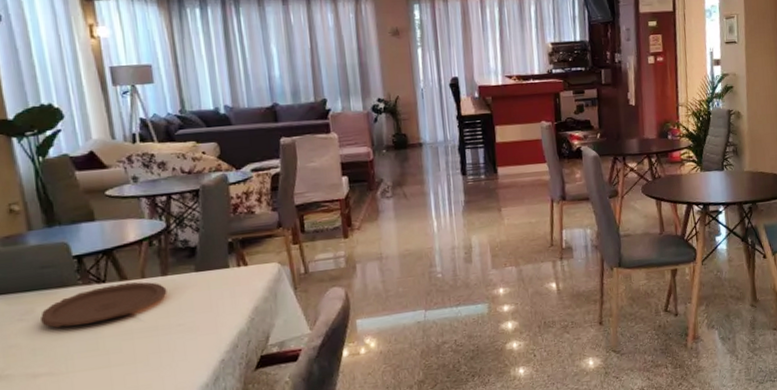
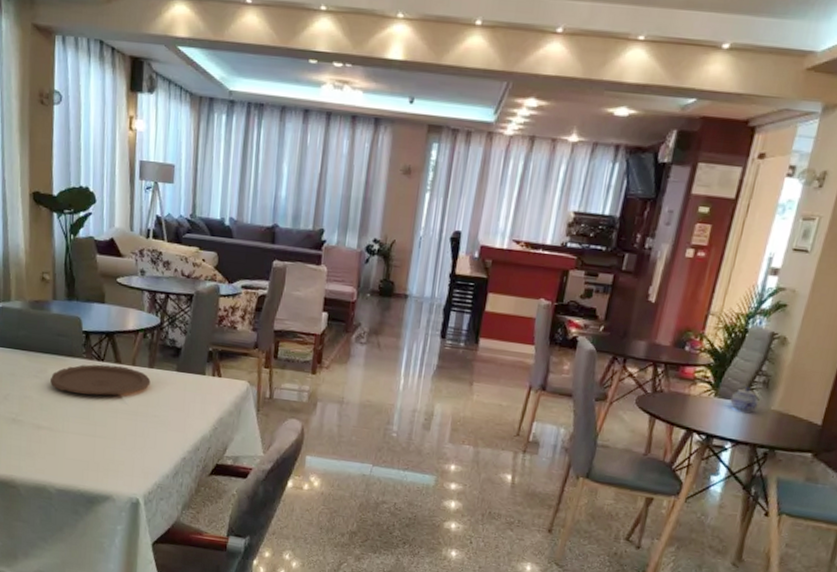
teapot: none [713,157,735,180] -> present [730,386,759,414]

